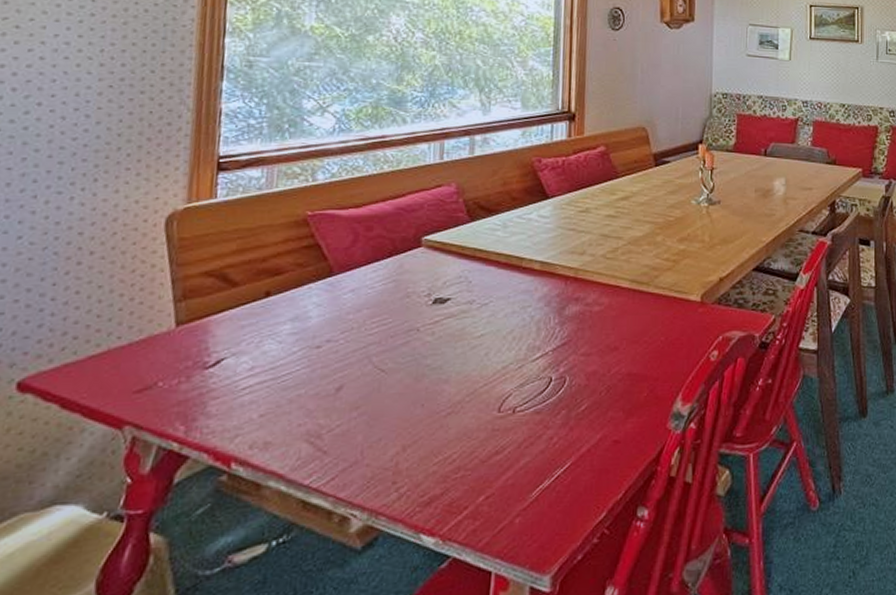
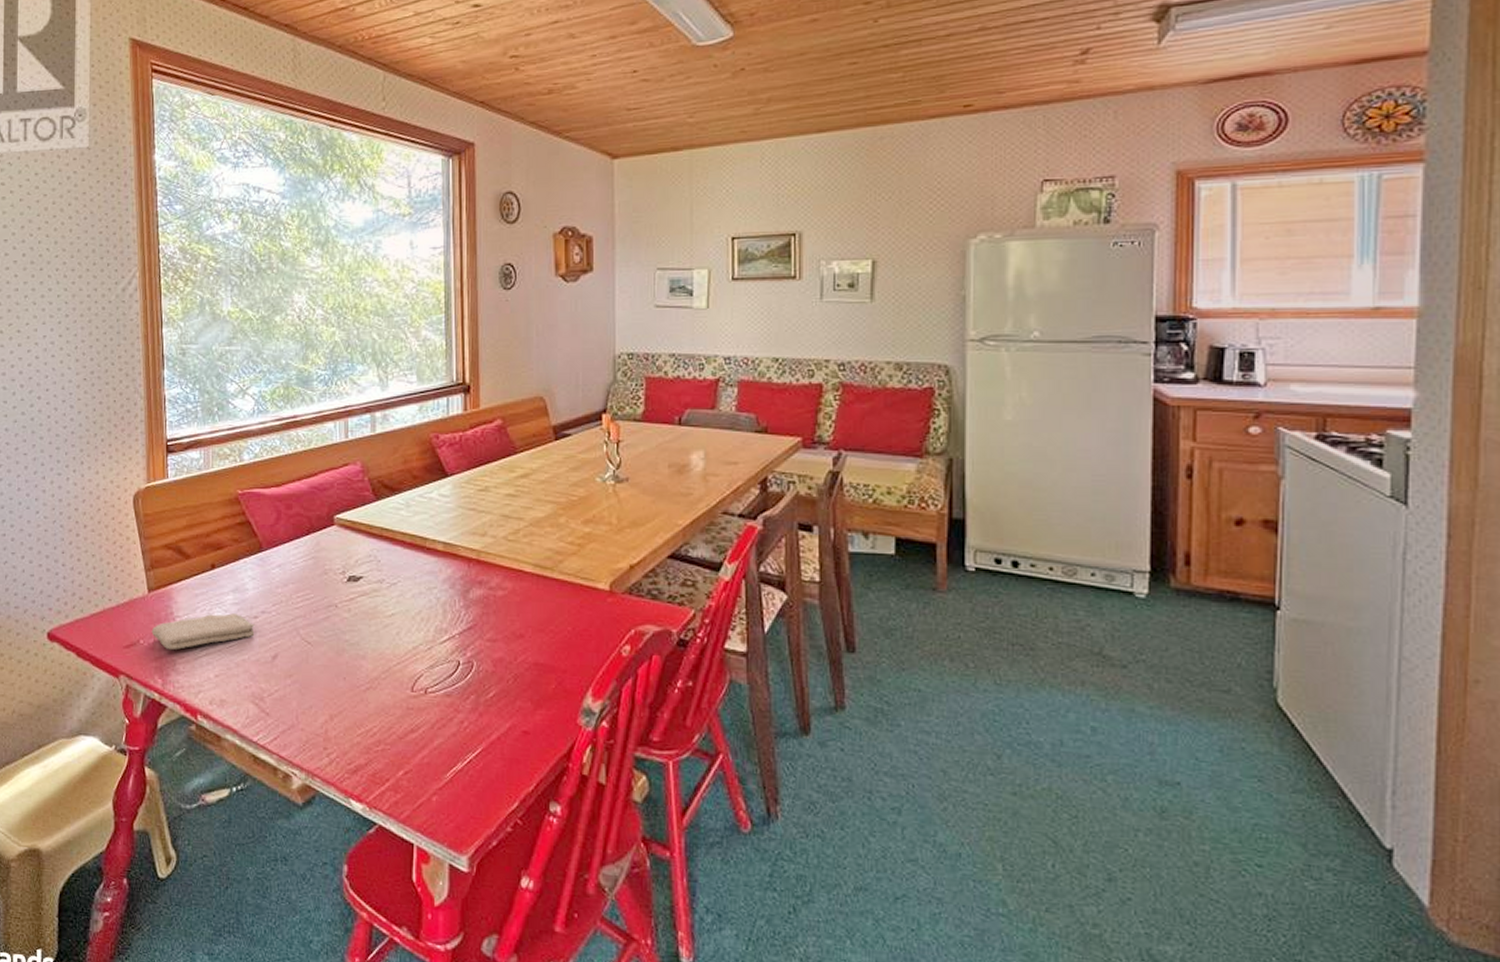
washcloth: none [175,344,317,391] -> present [151,613,255,650]

